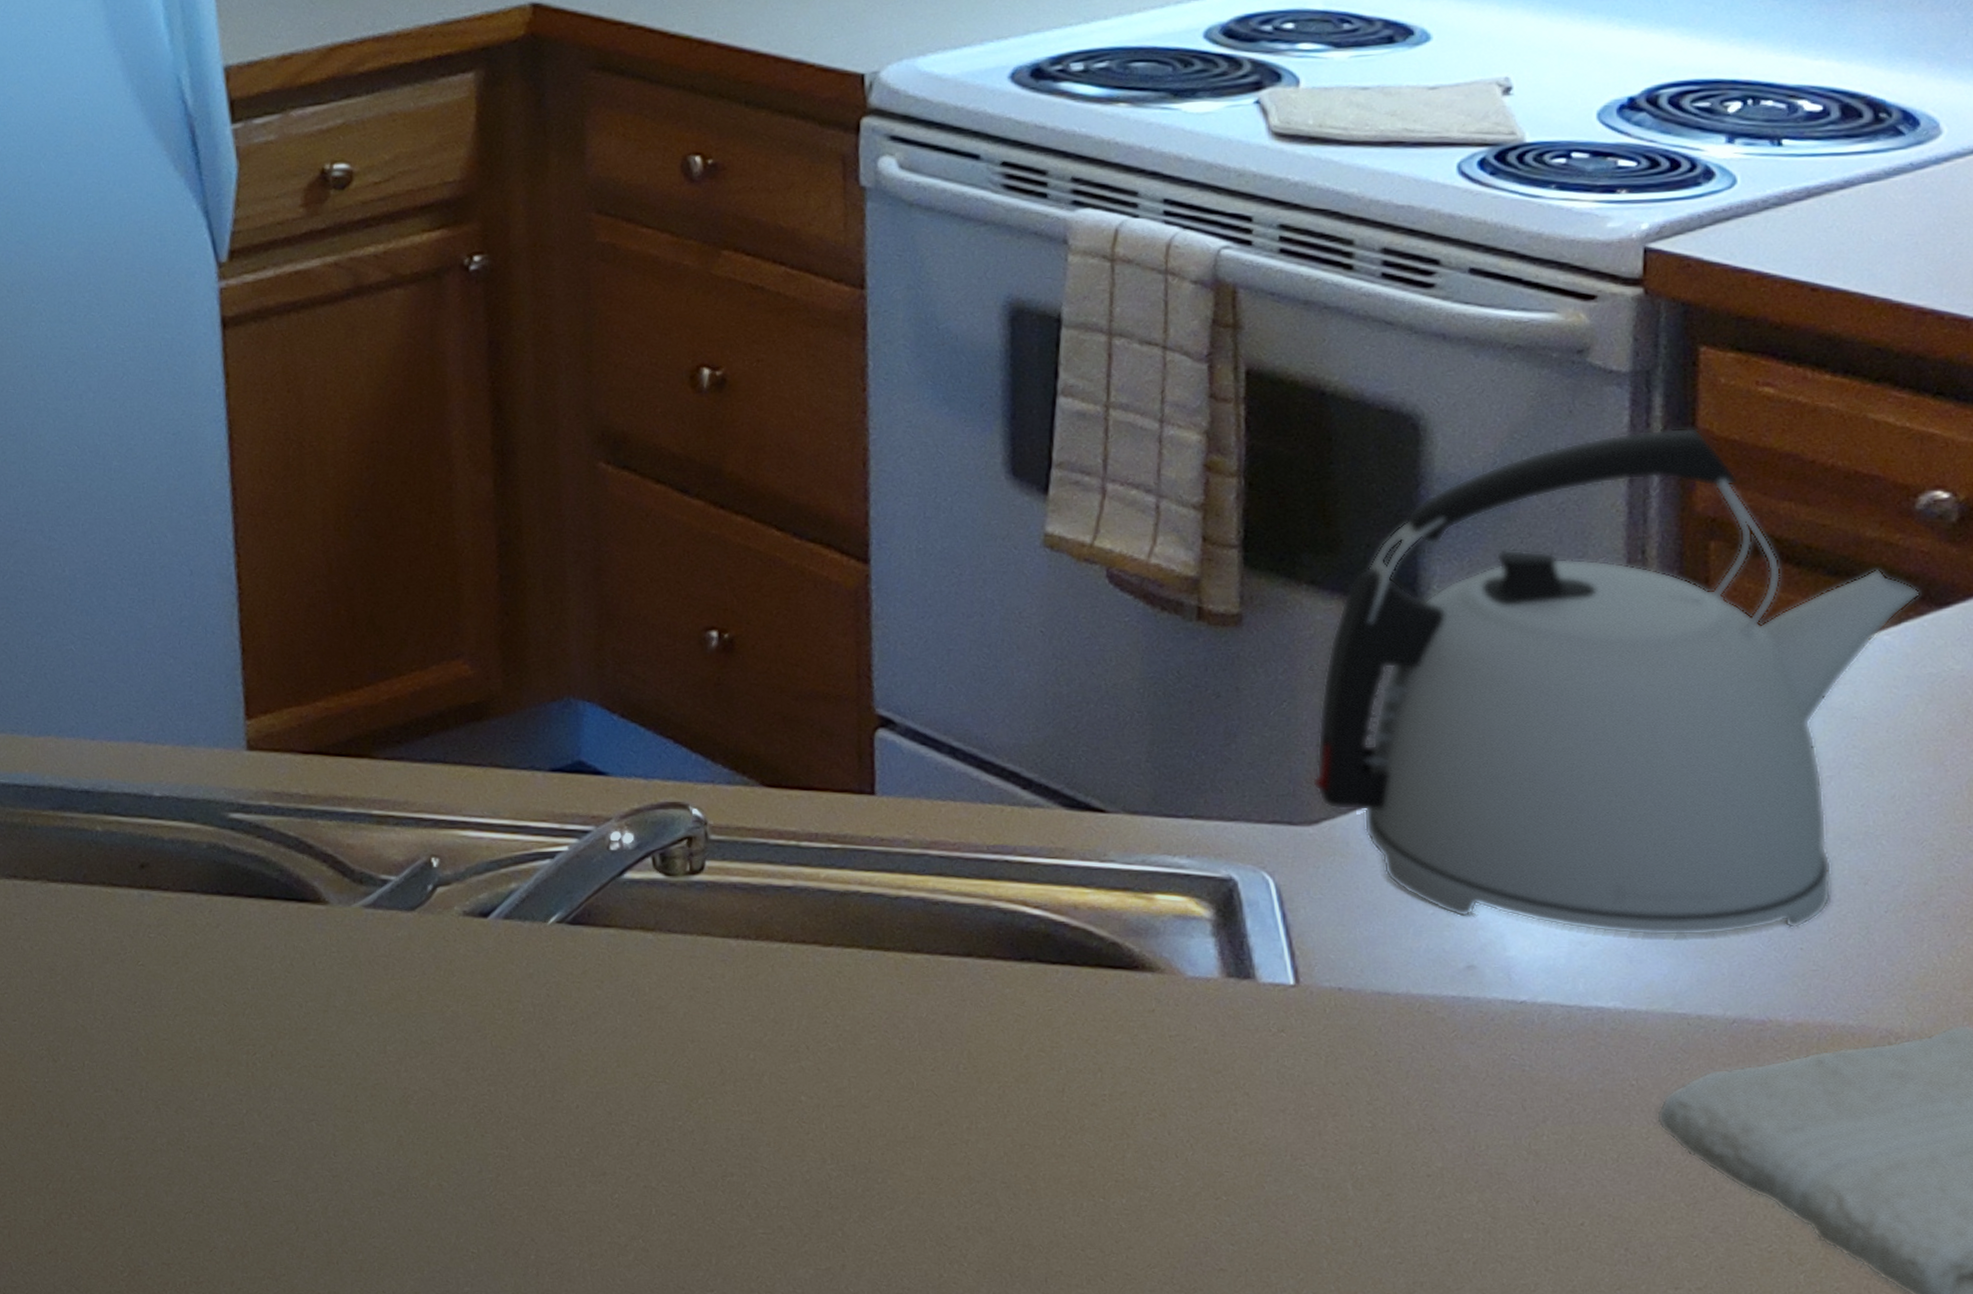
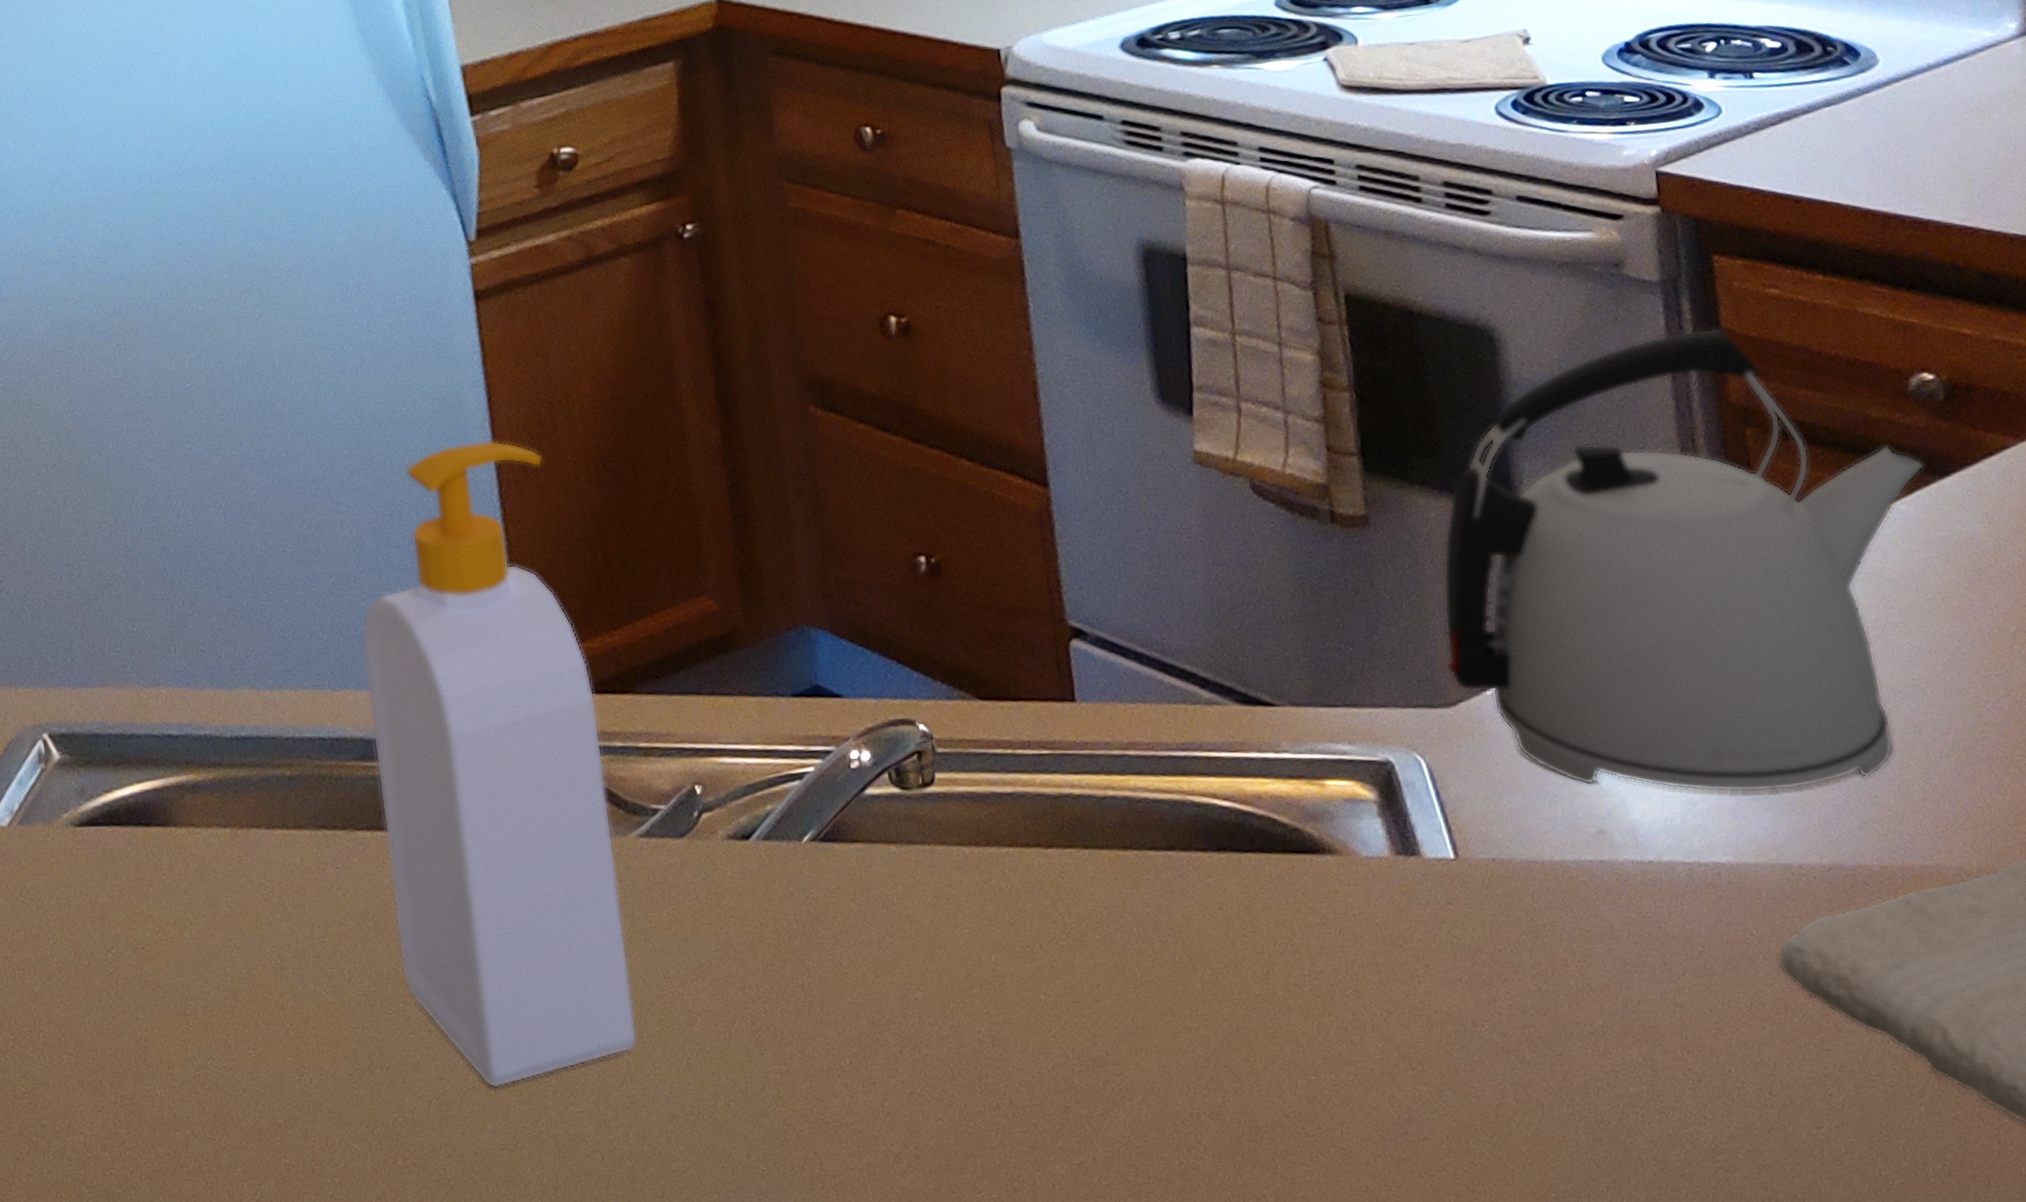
soap bottle: none [68,480,346,1152] -> present [362,440,638,1089]

